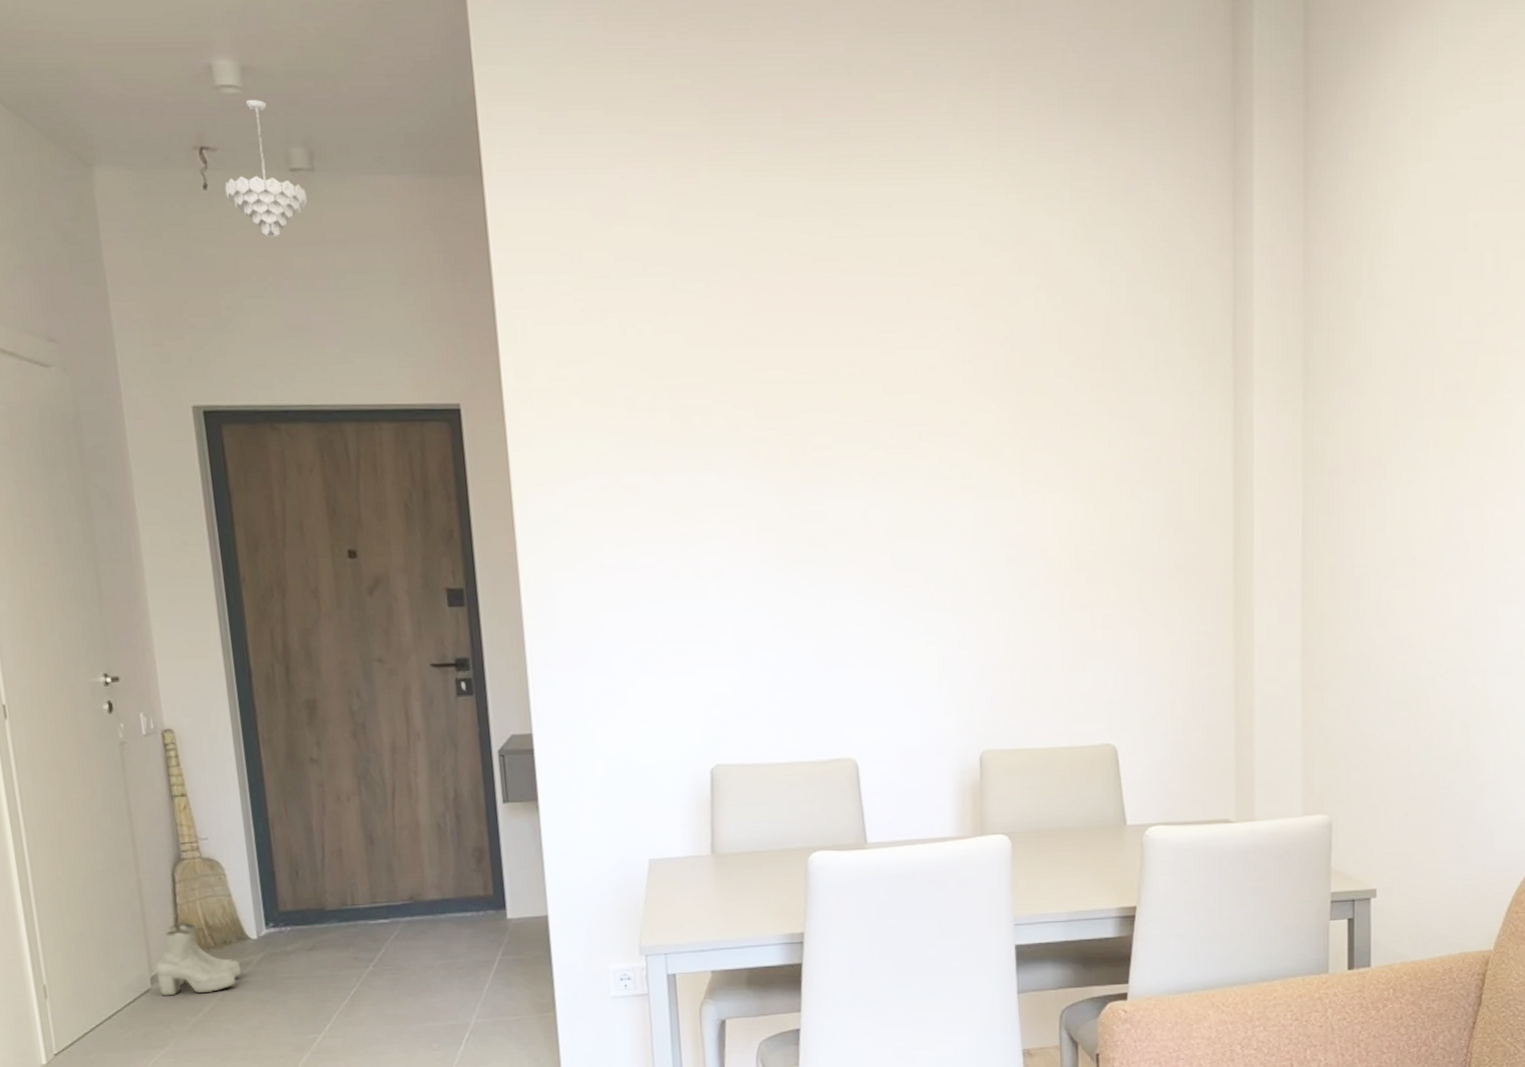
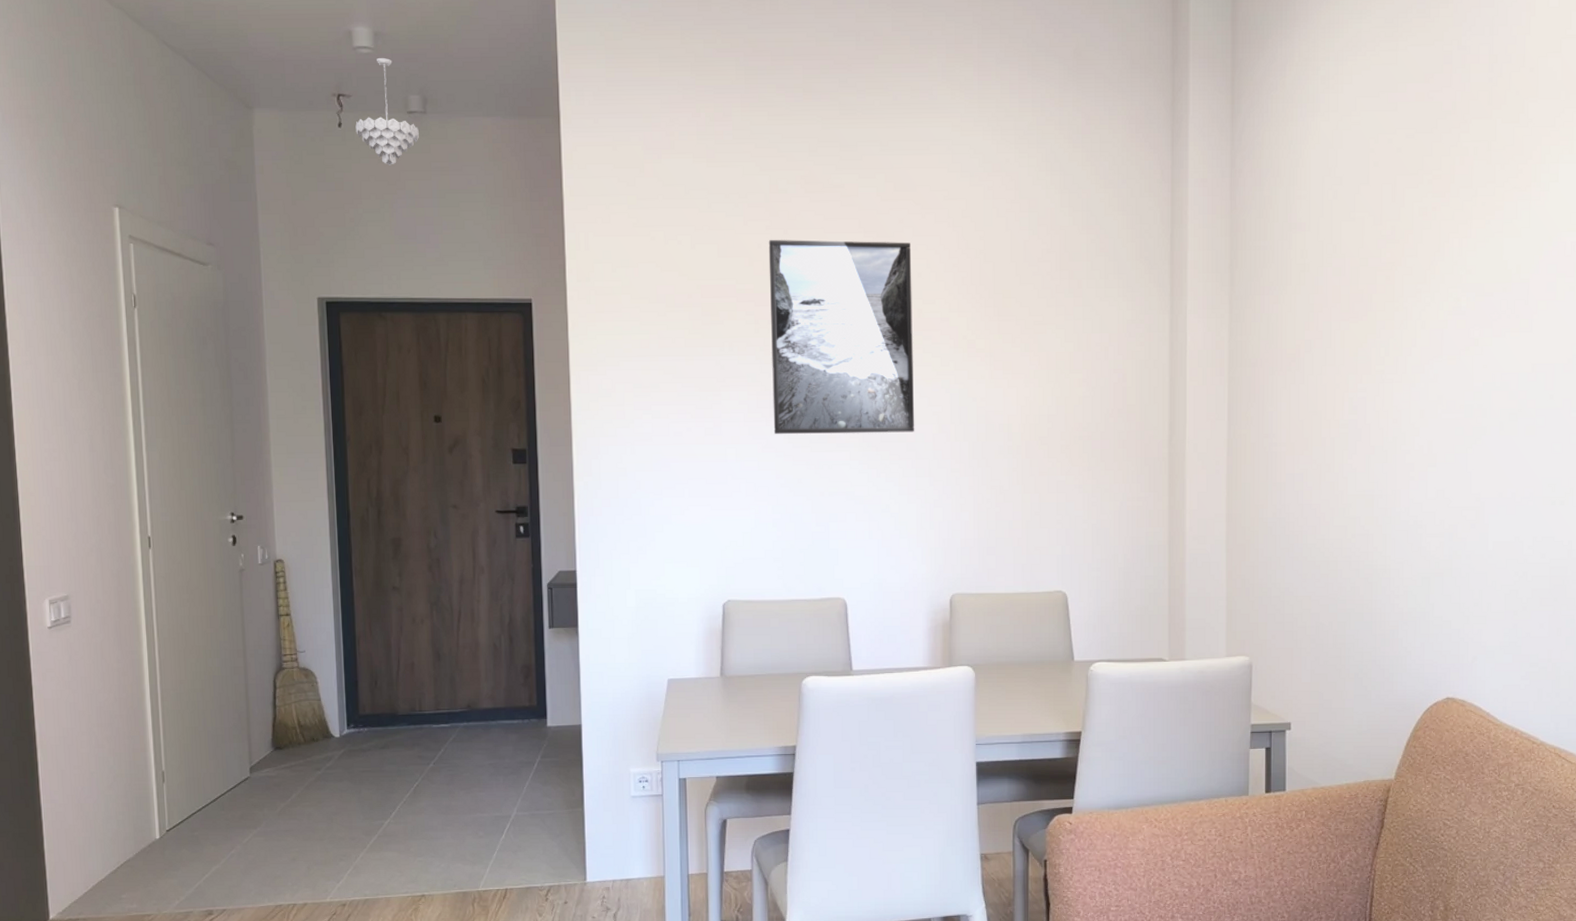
boots: present [155,922,242,996] -> none [254,721,325,784]
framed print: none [748,326,933,565] -> present [768,240,915,434]

